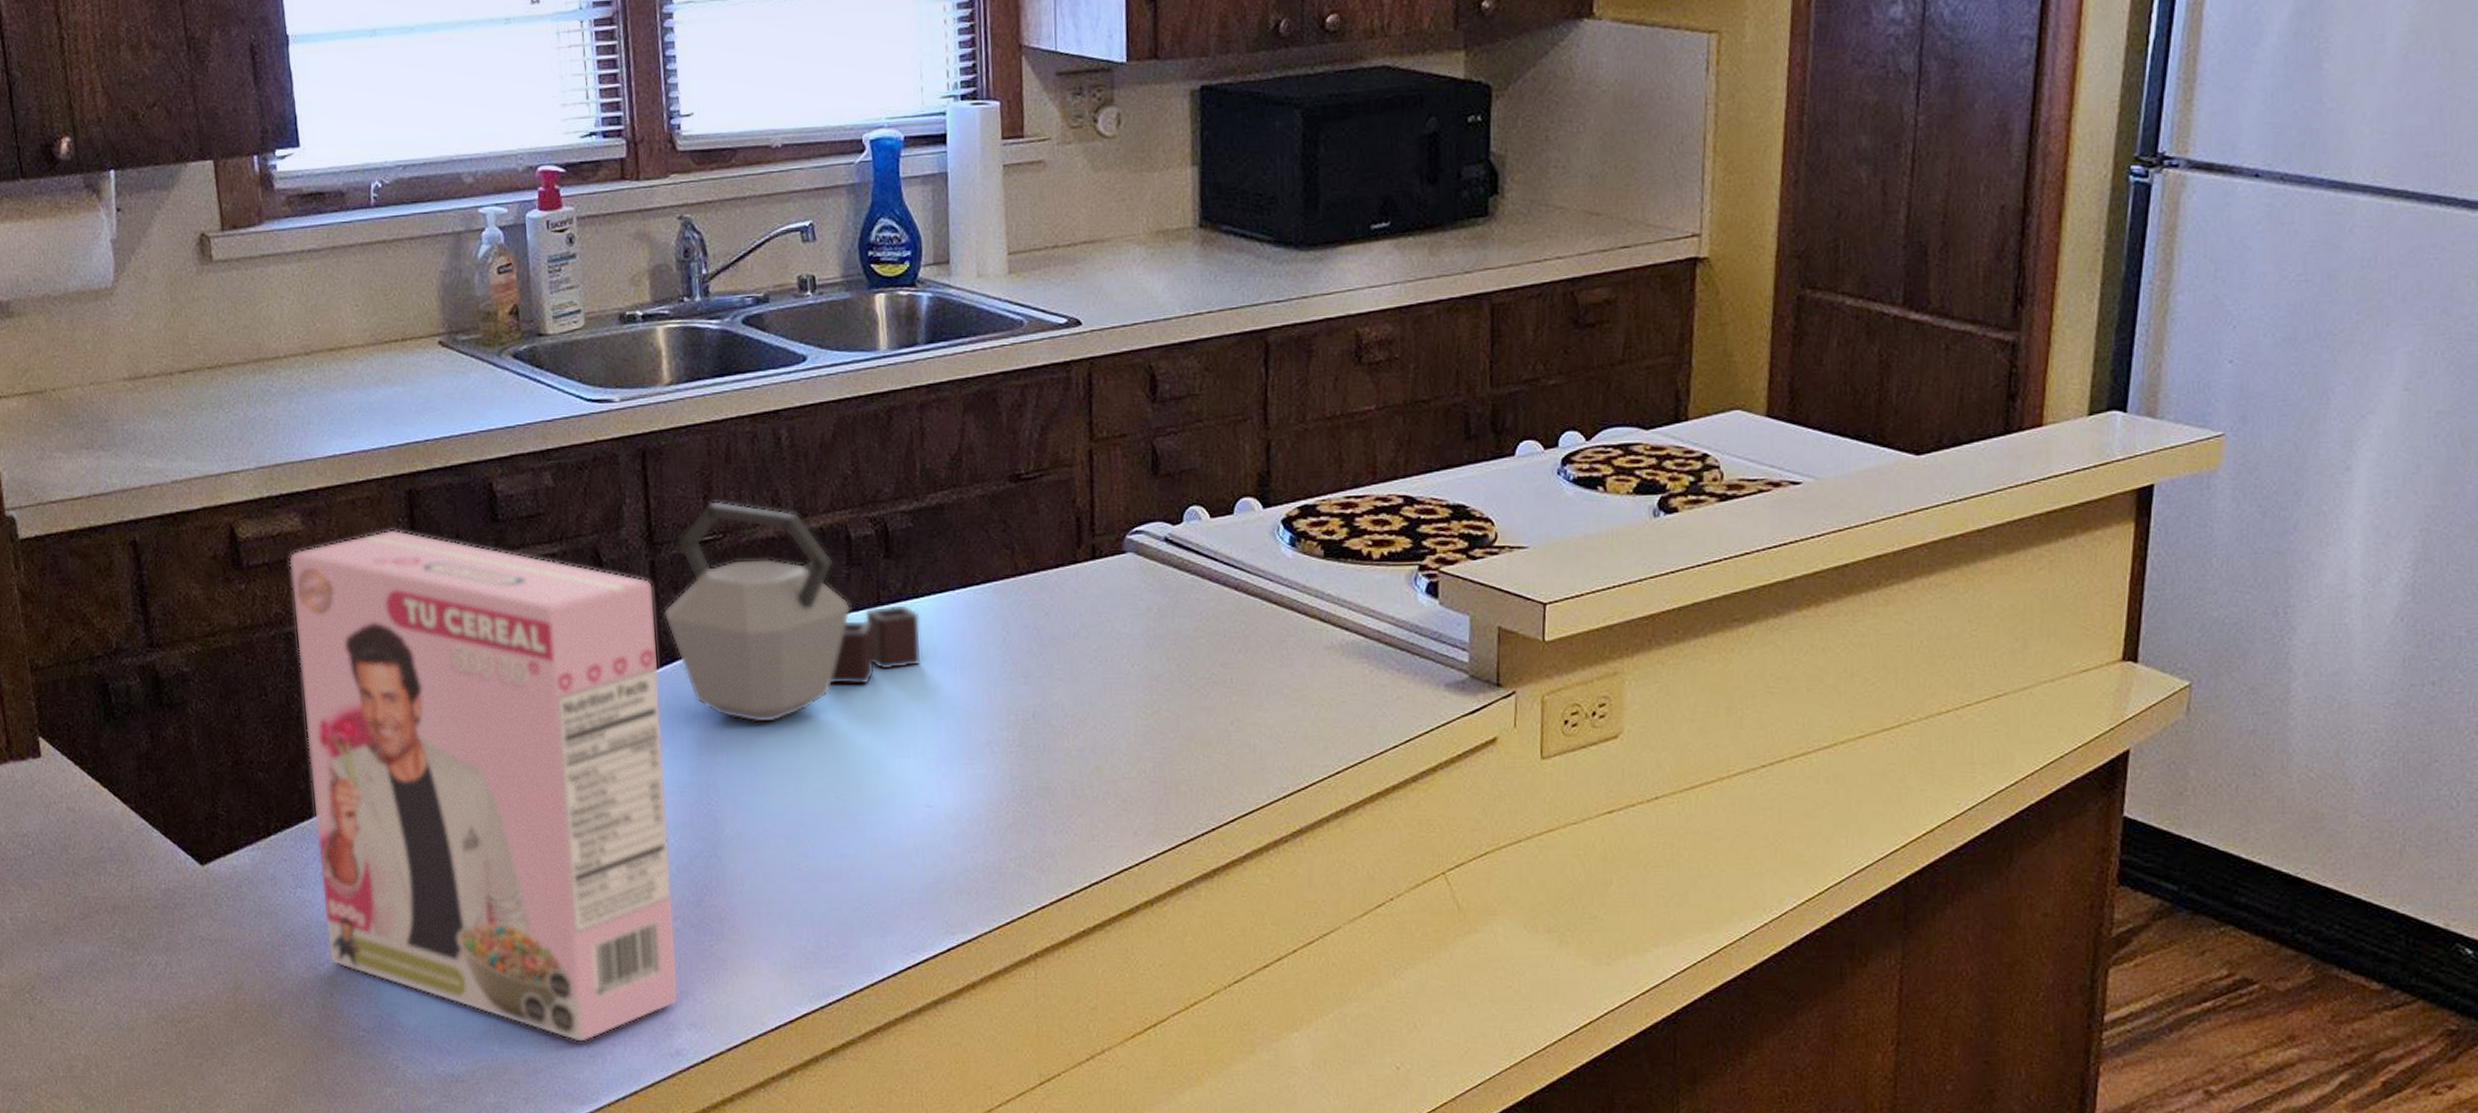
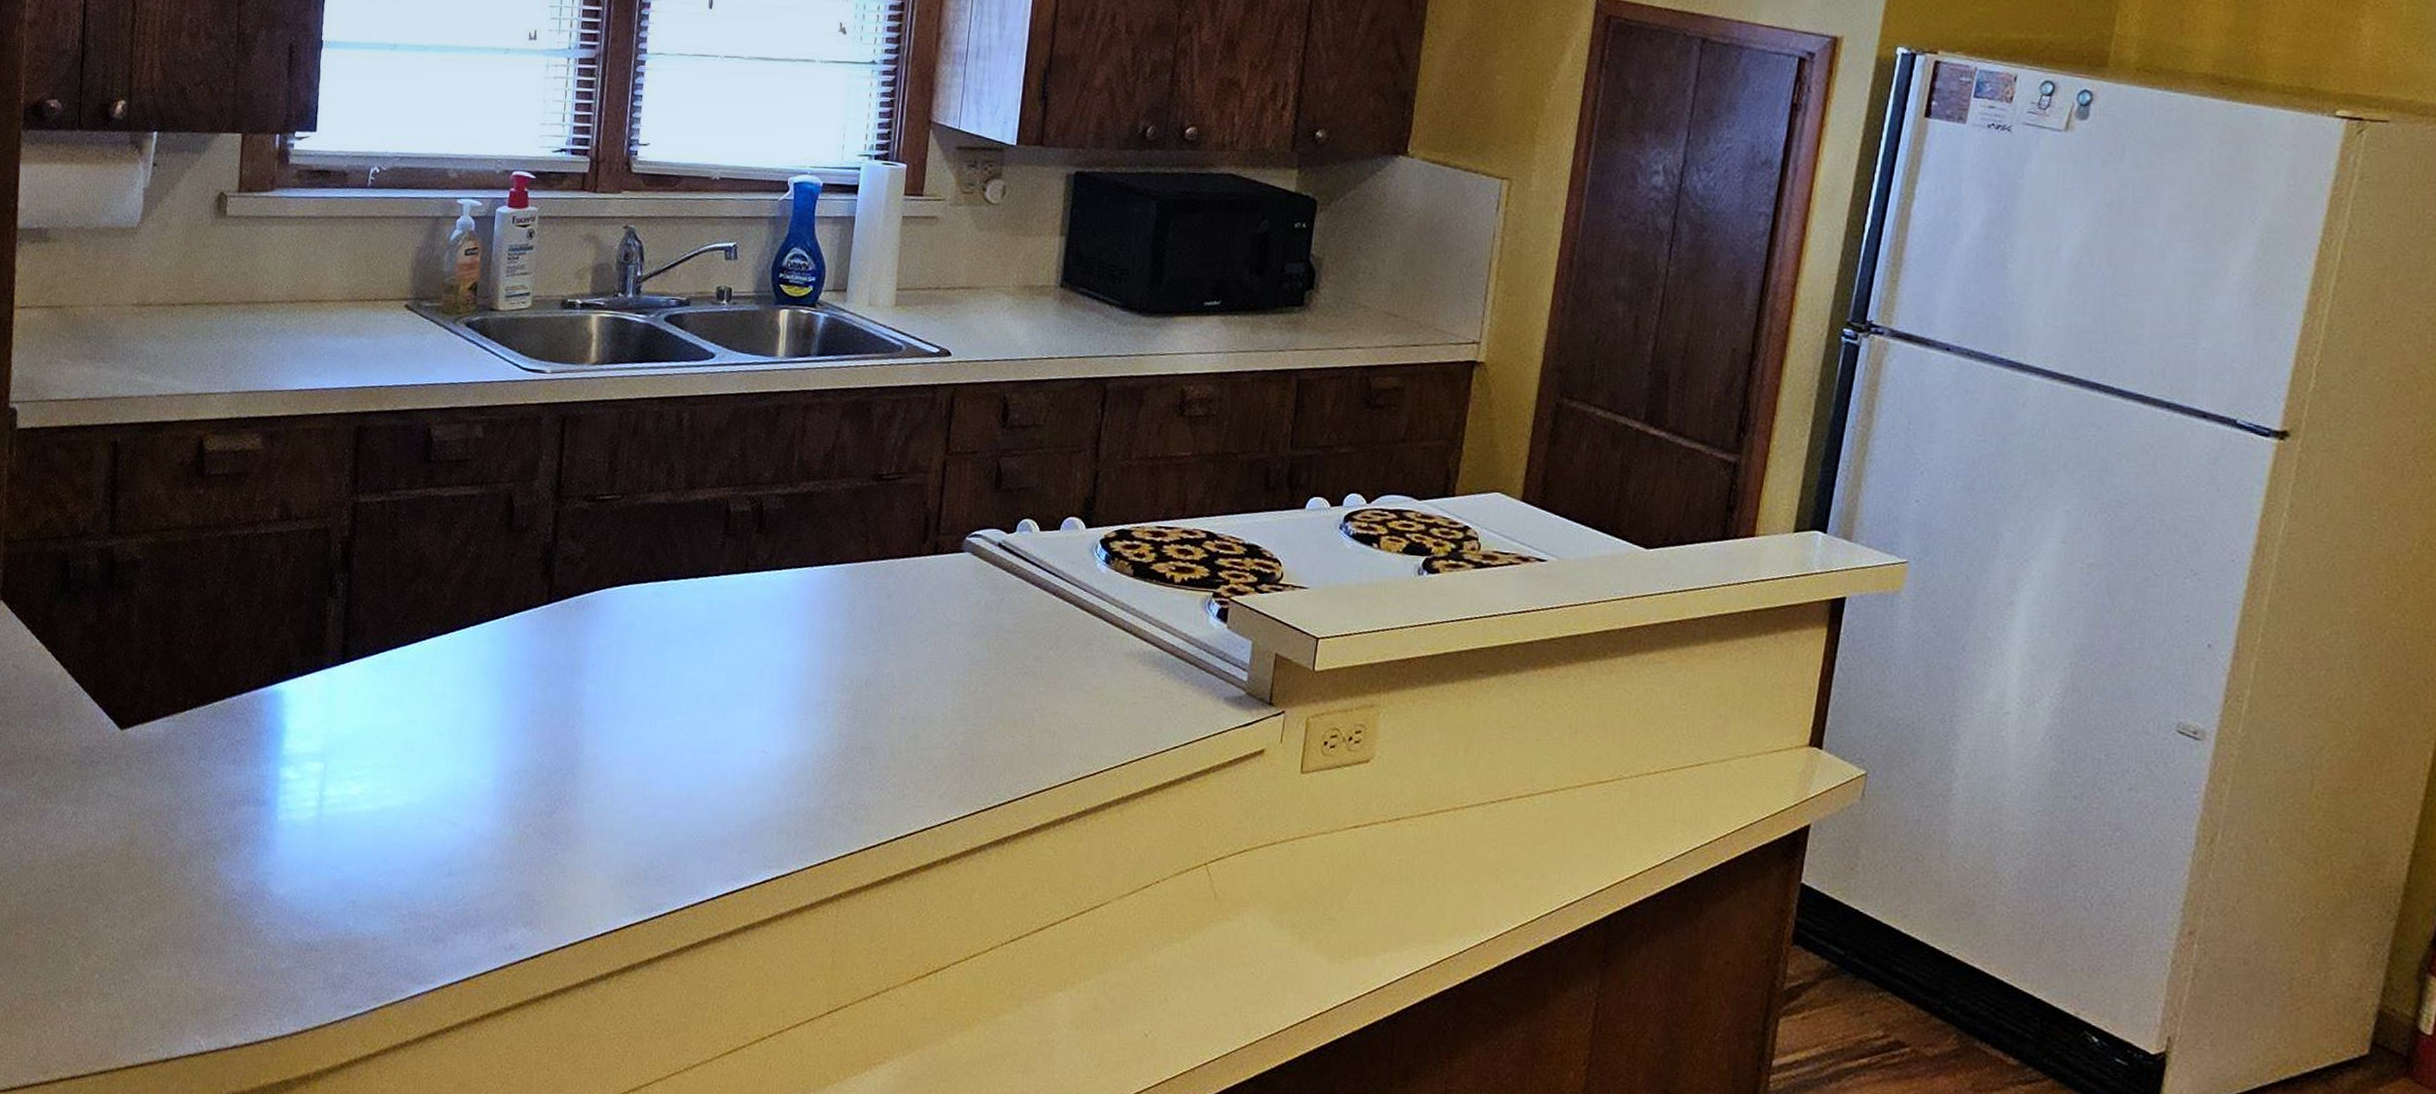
cereal box: present [289,529,679,1043] -> none [217,458,555,928]
kettle: present [664,501,922,724] -> none [559,467,780,663]

